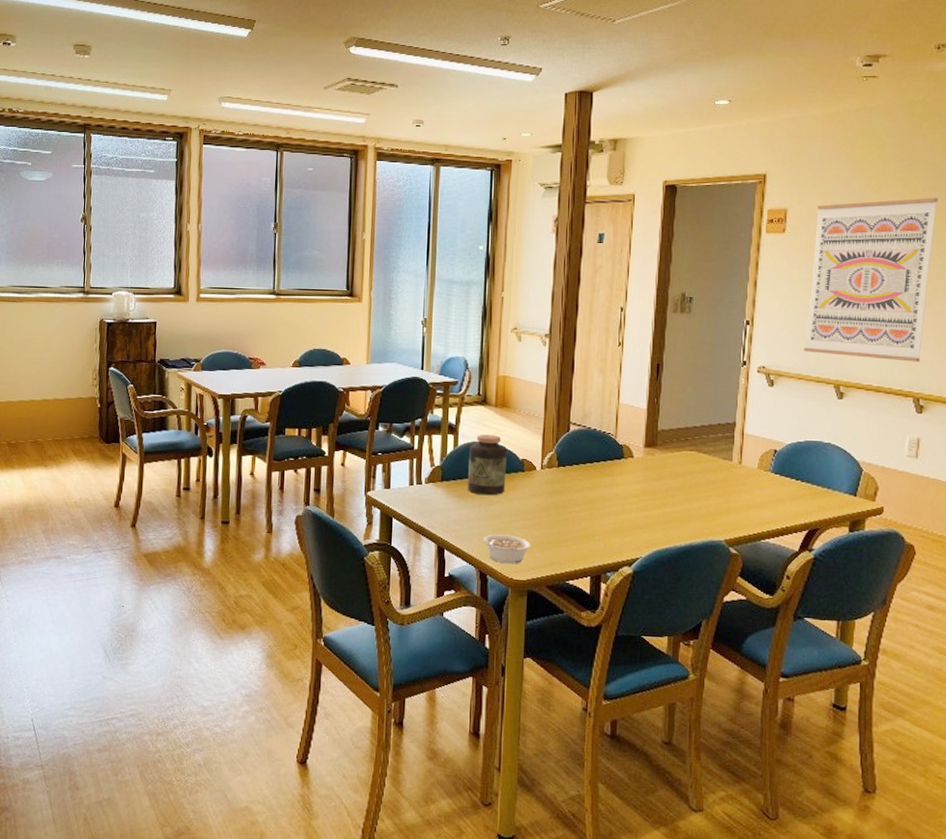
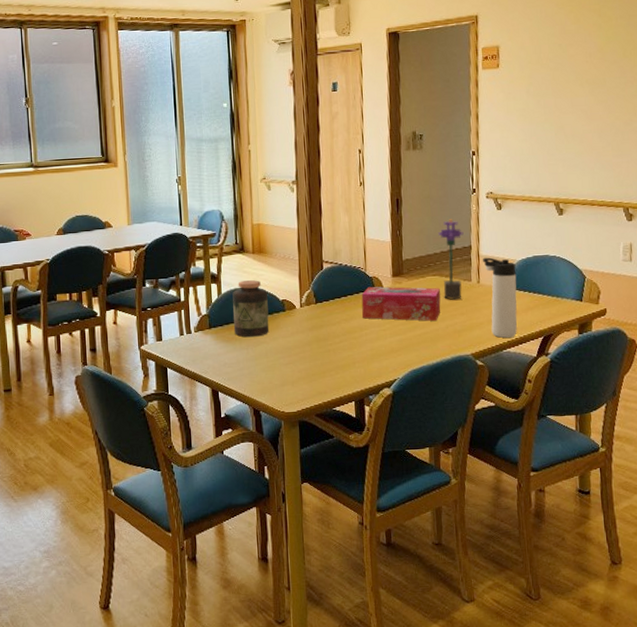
legume: present [483,534,531,564] -> none [254,371,298,399]
tissue box: none [607,454,697,500] -> present [361,286,441,321]
potted flower: none [700,391,728,479] -> present [438,219,464,300]
thermos bottle: none [747,436,784,527] -> present [483,257,518,338]
wall art: present [804,197,938,362] -> none [525,25,630,176]

